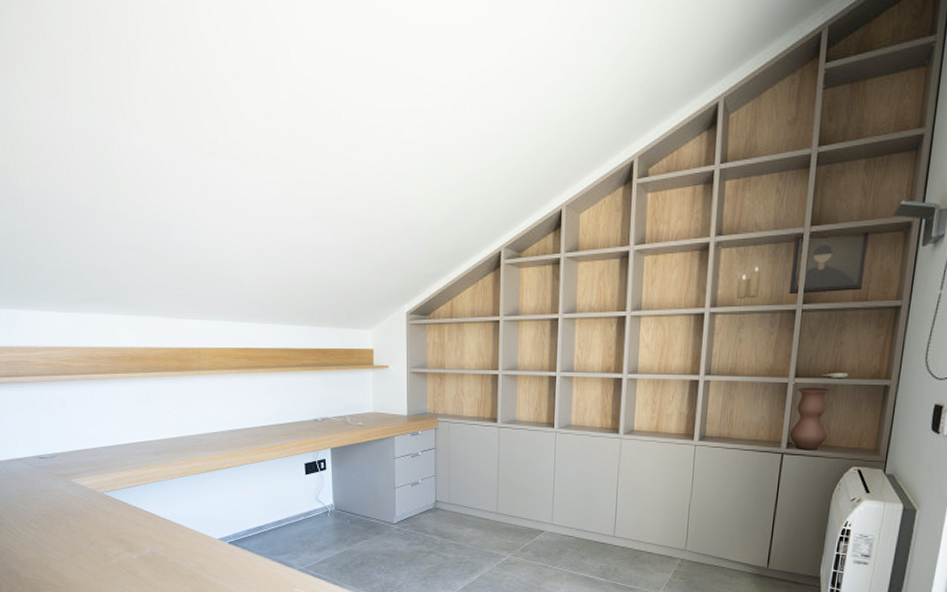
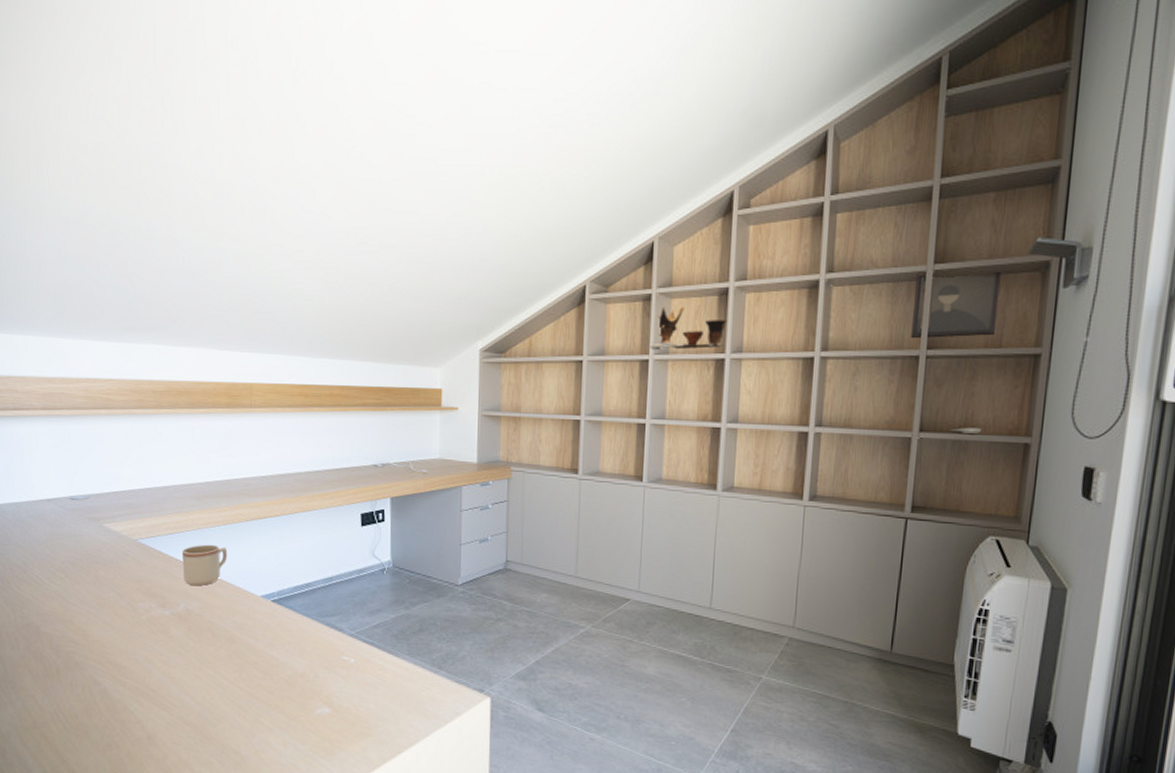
mug: none [145,495,187,532] -> present [182,544,228,586]
pottery: none [560,269,629,309] -> present [651,306,728,350]
candle: present [735,267,762,299] -> none [849,308,879,342]
vase: present [789,386,830,451] -> none [914,442,960,516]

